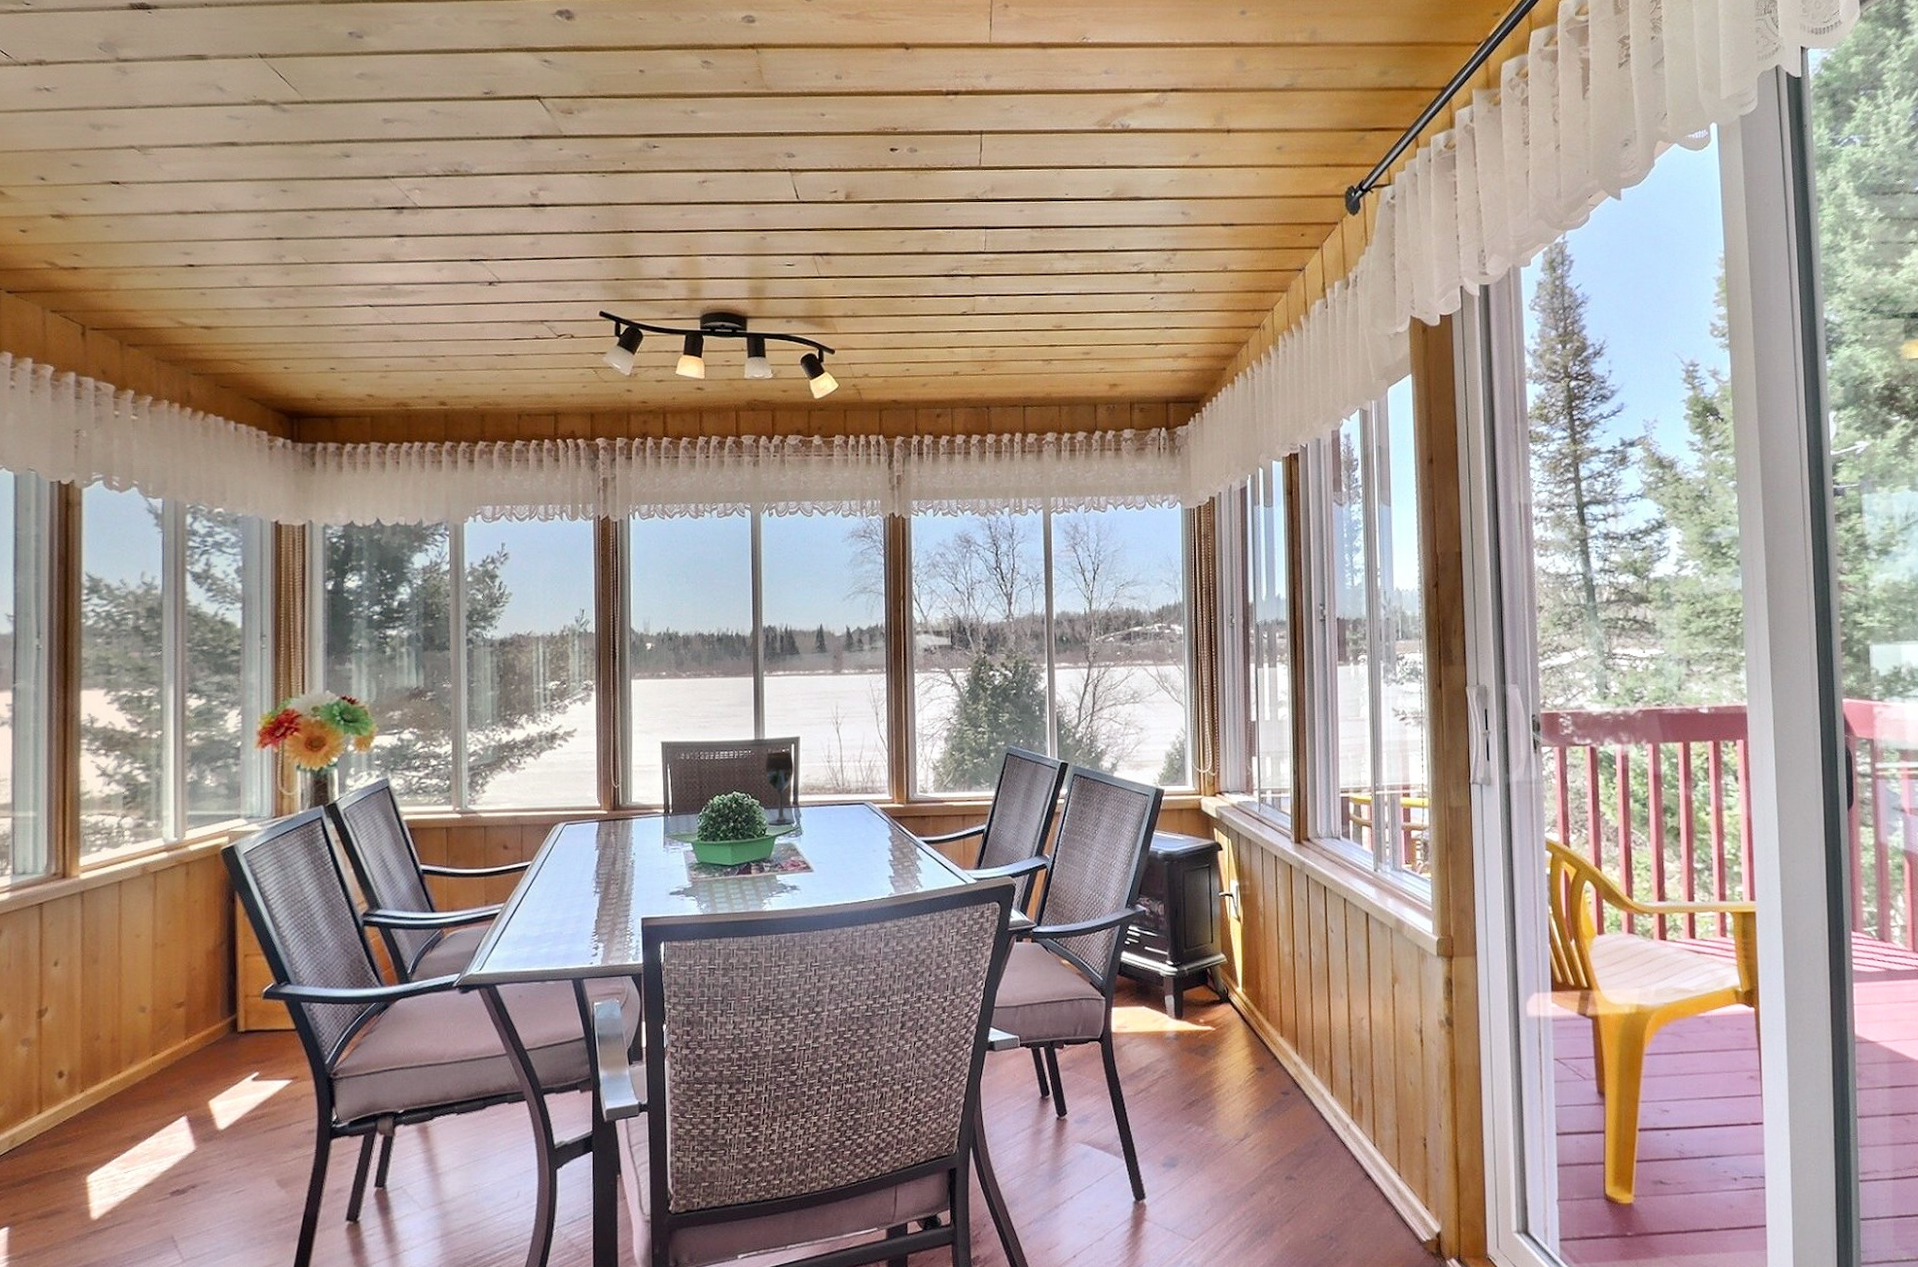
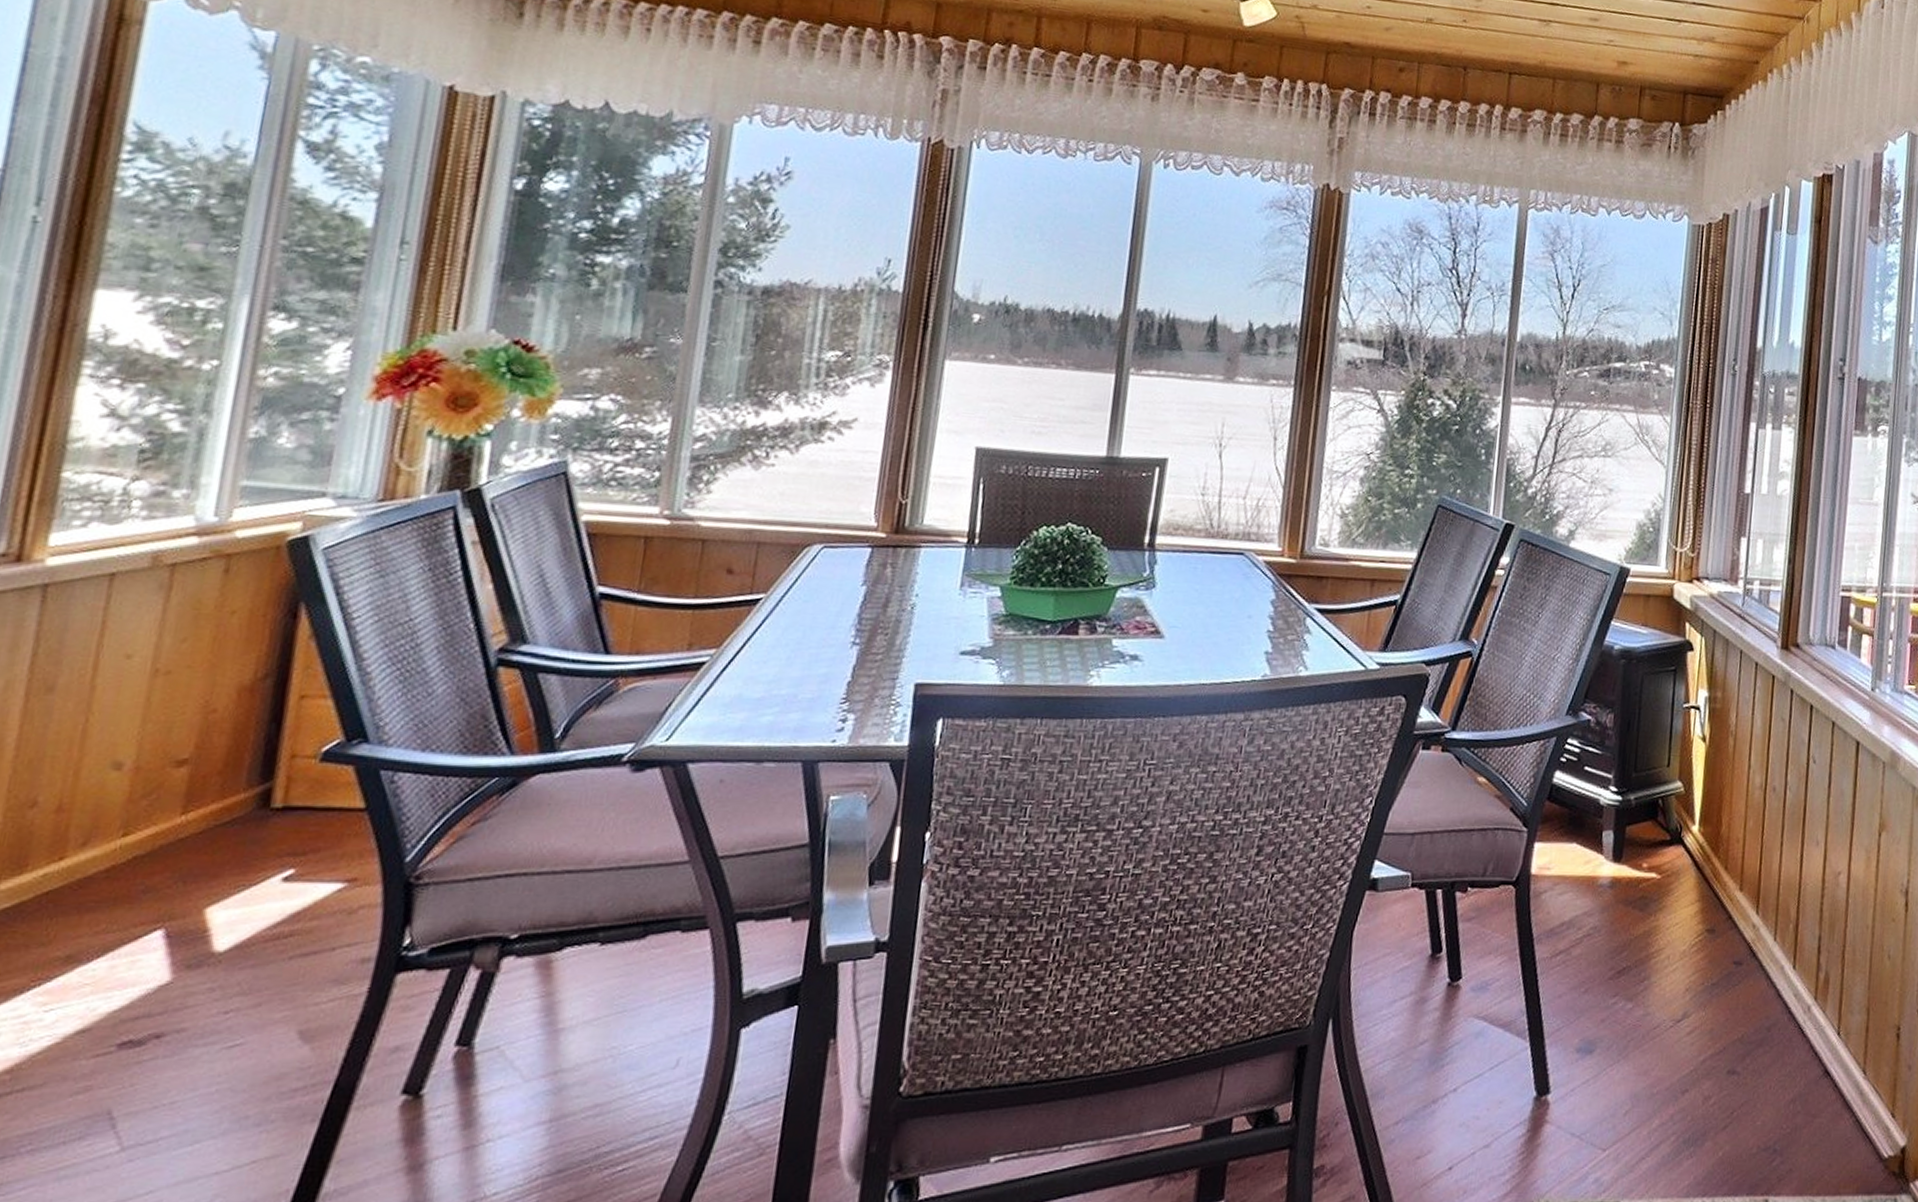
wine glass: present [765,751,795,825] -> none [1109,475,1156,573]

